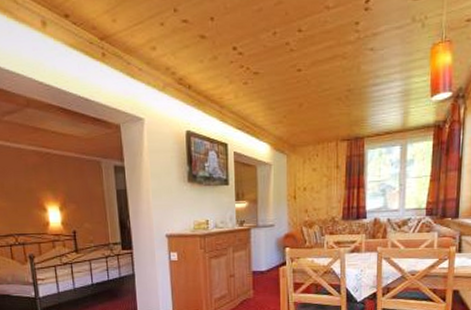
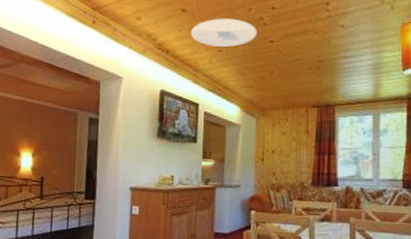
ceiling light: none [212,44,284,79] -> present [190,18,258,47]

